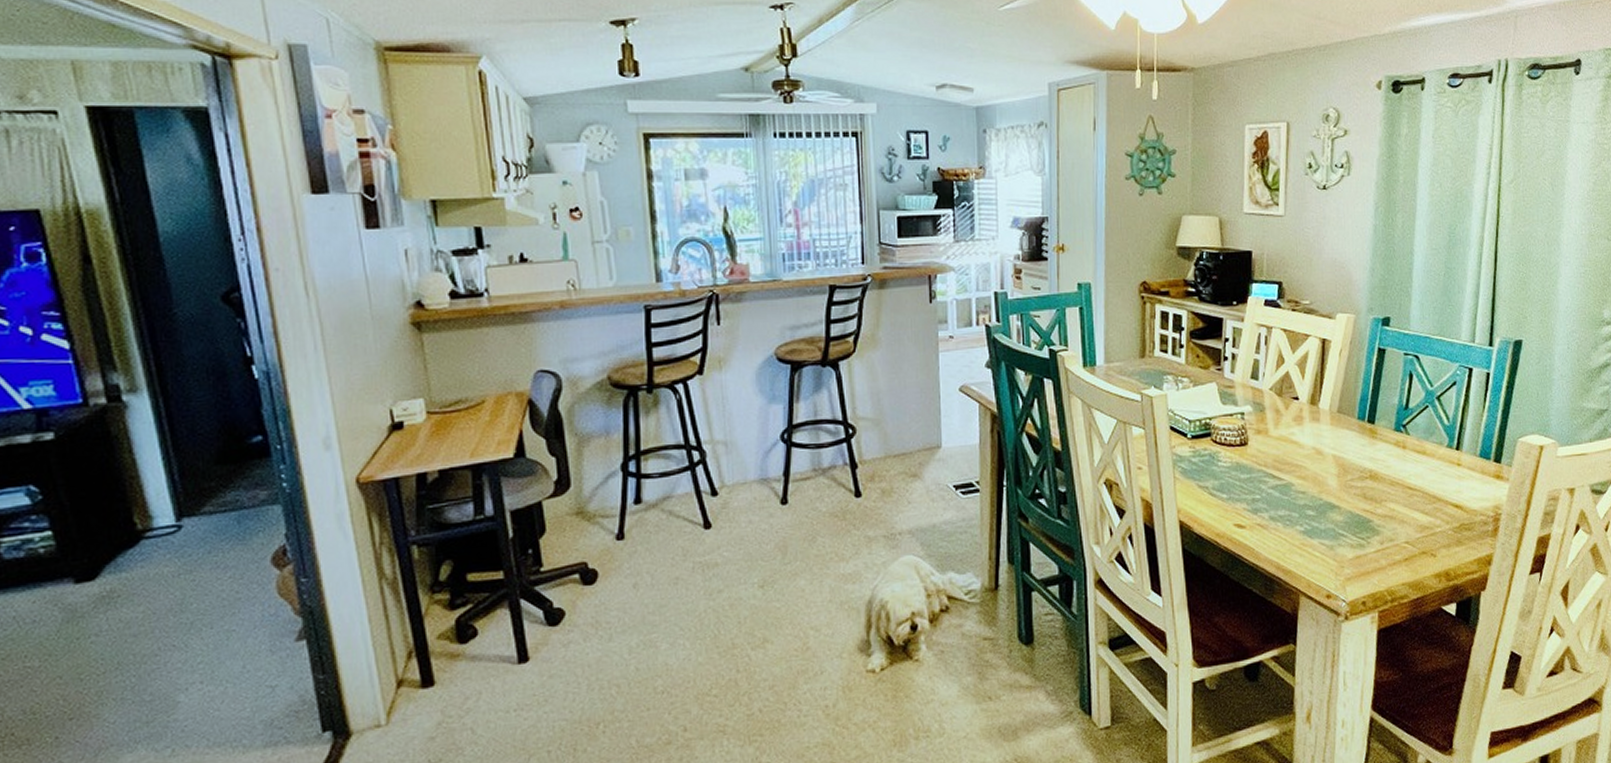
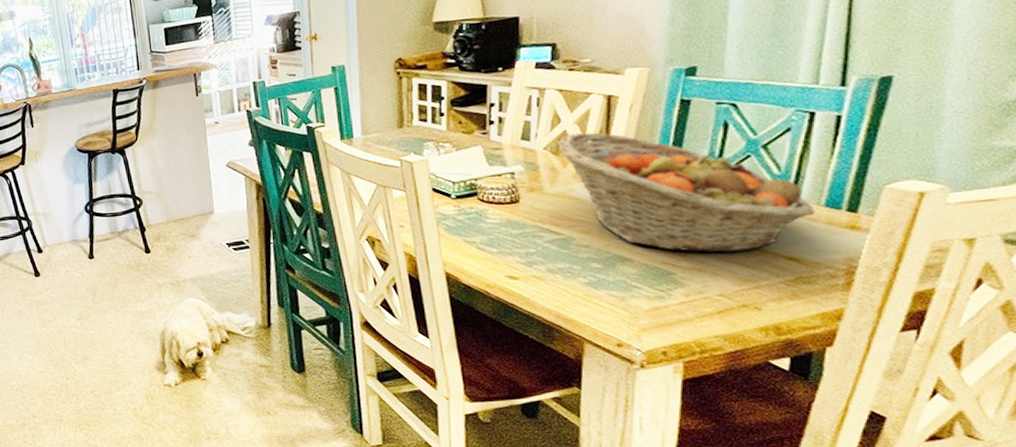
fruit basket: none [1280,375,1473,500] -> present [556,132,816,253]

